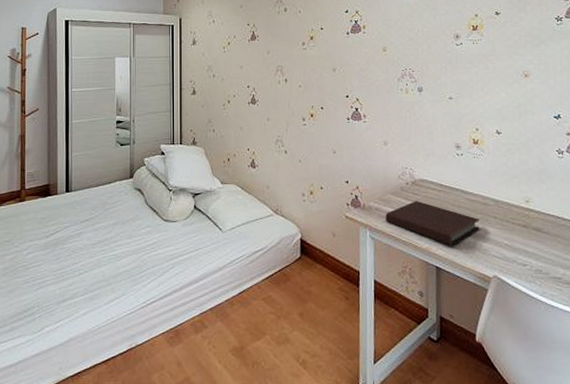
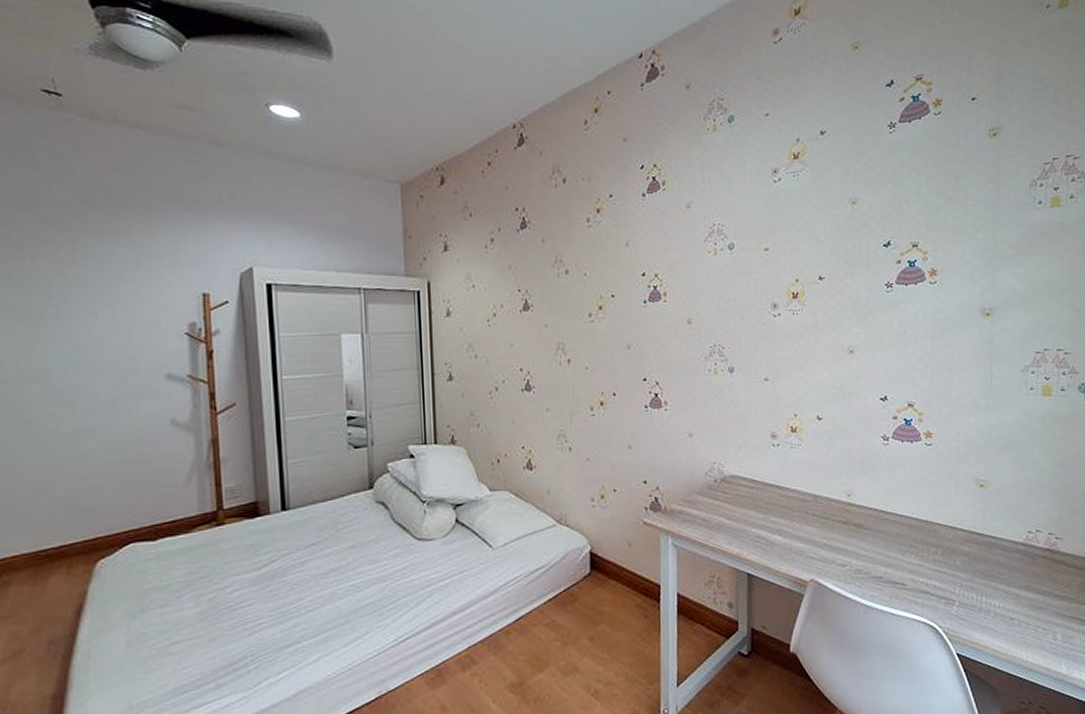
notebook: present [385,201,480,246] -> none [690,500,797,549]

